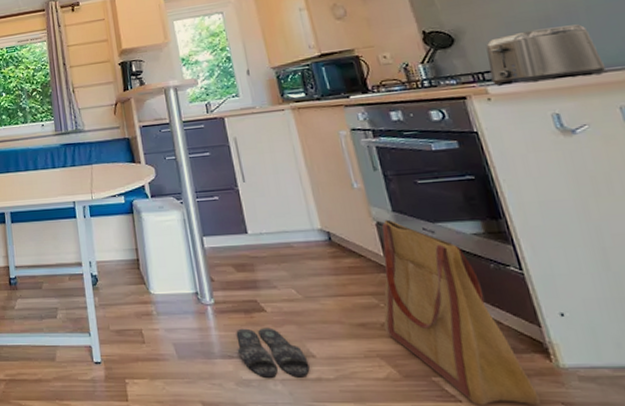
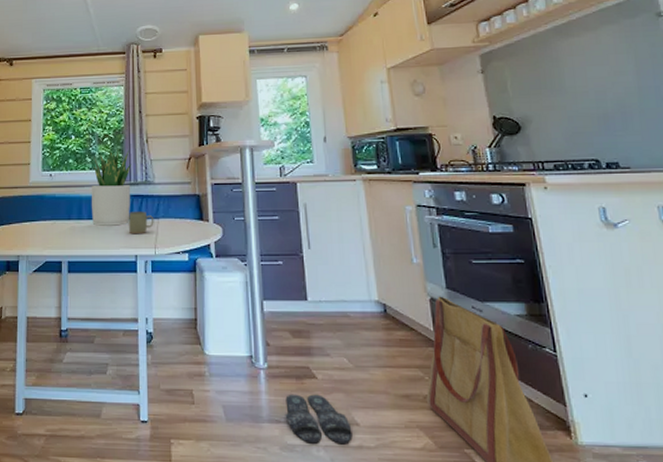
planter: none [25,101,64,176] -> present [91,149,132,226]
mug: none [62,159,88,182] -> present [128,211,154,234]
toaster: present [486,24,606,86] -> none [549,125,651,177]

